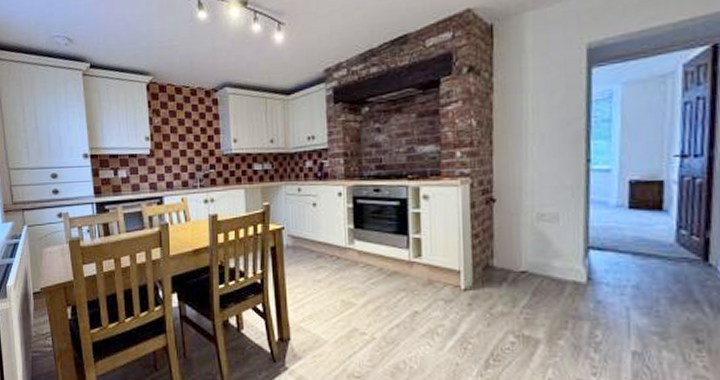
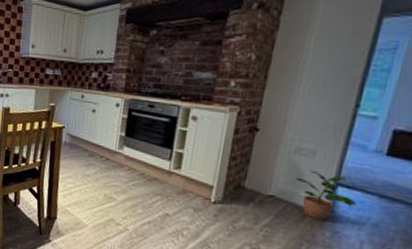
potted plant: none [544,236,612,292] -> present [295,169,356,221]

